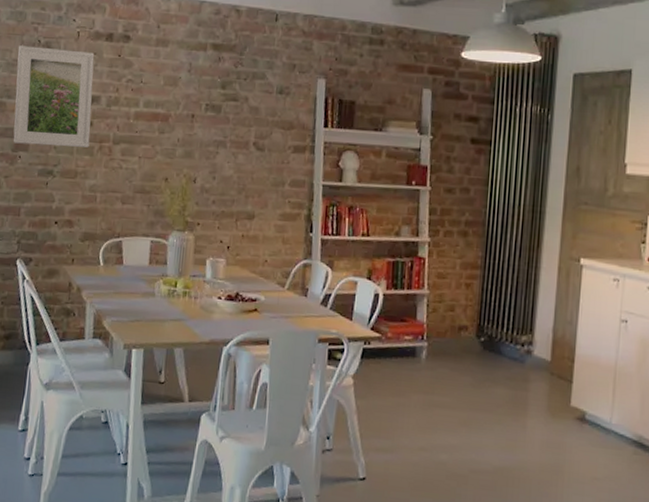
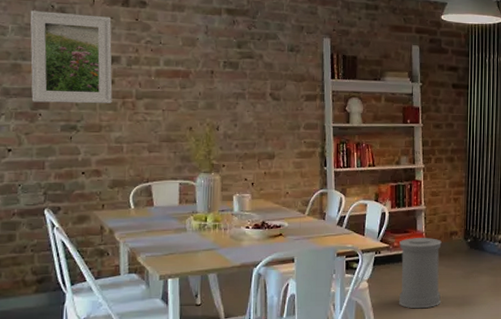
trash can: none [390,328,447,420] -> present [399,238,442,309]

